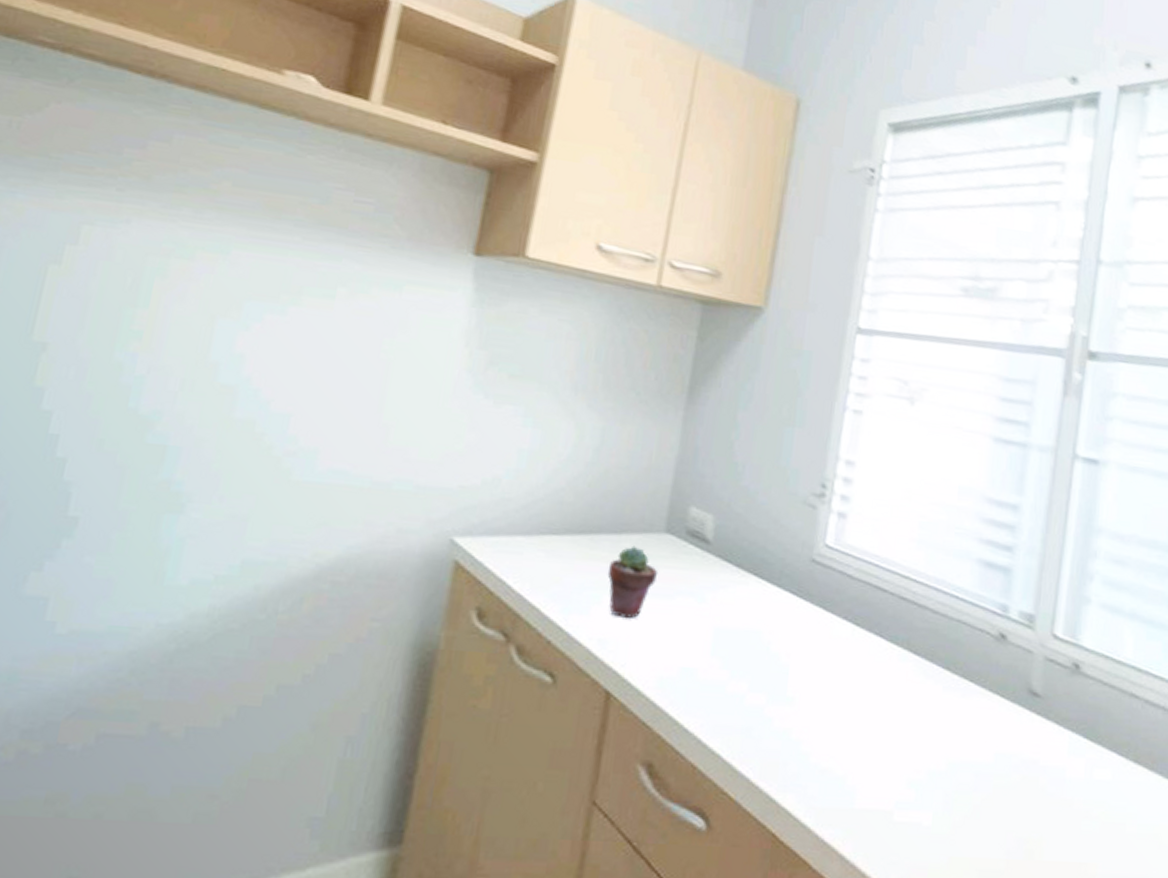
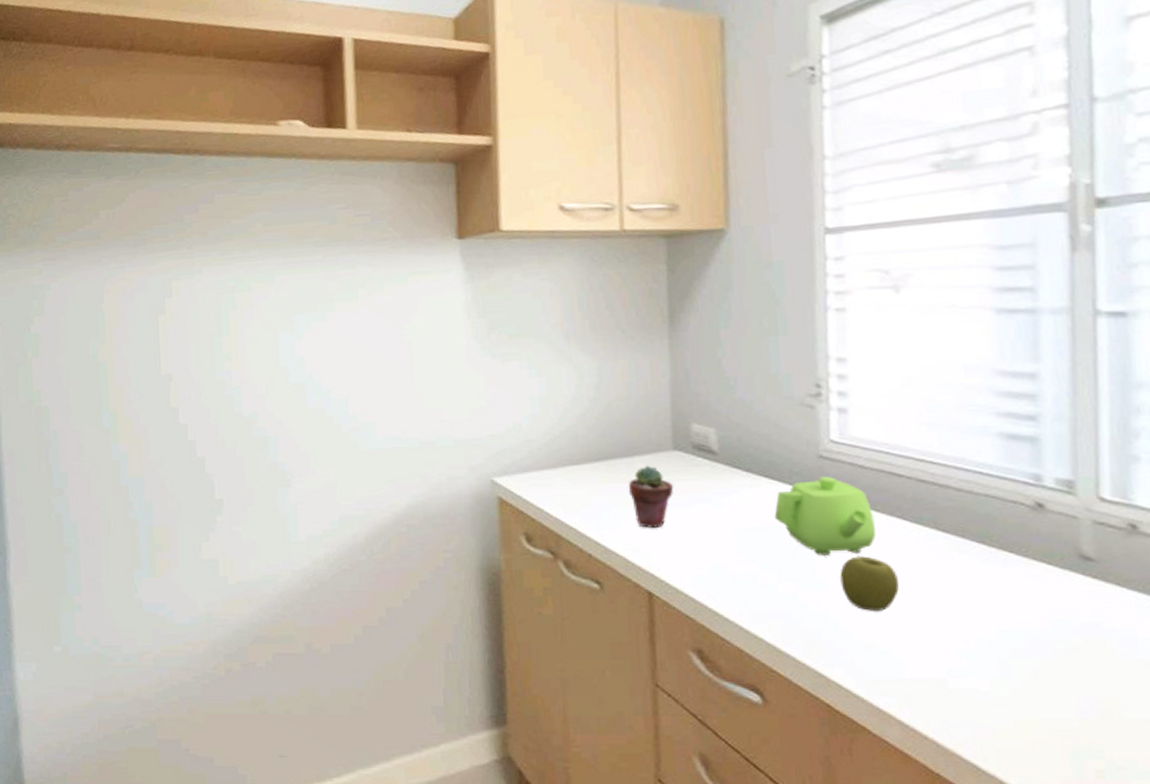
teapot: none [756,581,853,668] -> present [774,475,876,555]
apple: none [809,671,865,733] -> present [840,556,899,611]

